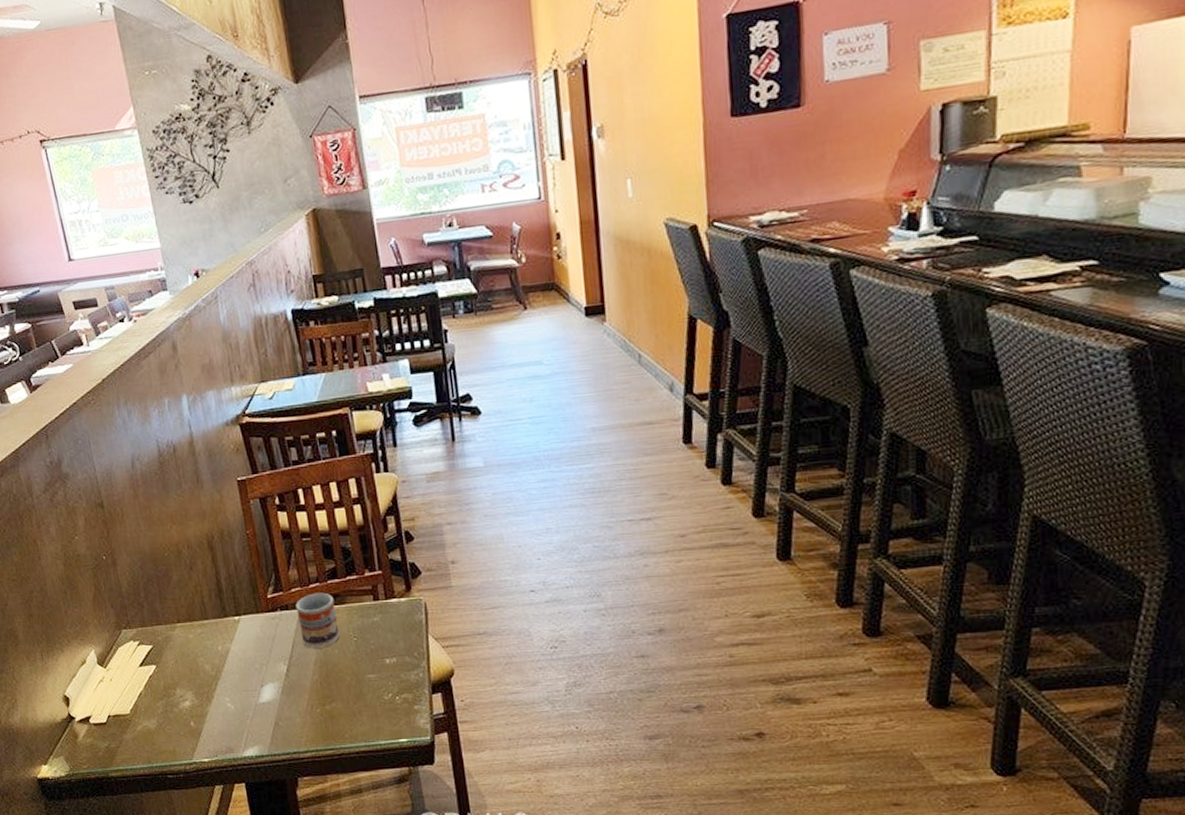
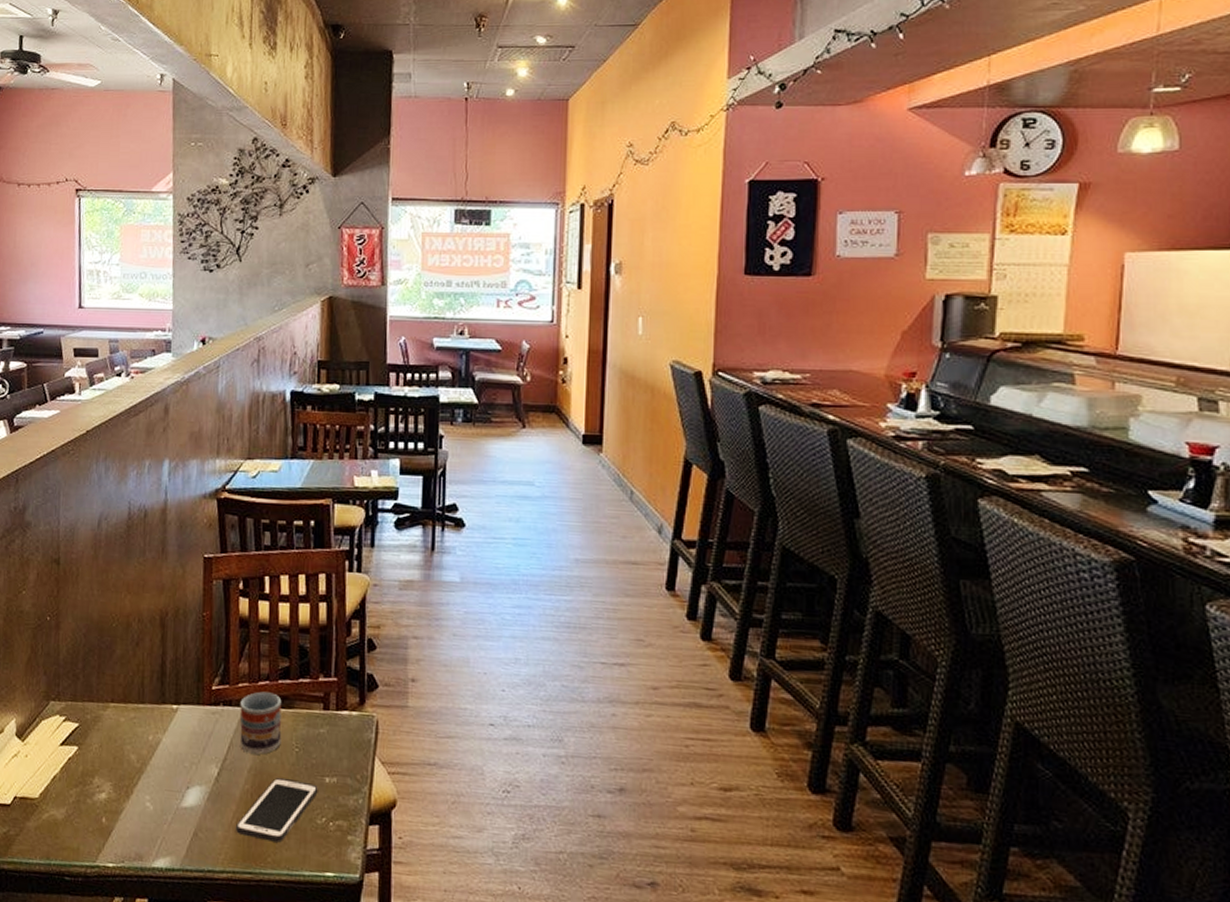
cell phone: none [312,665,381,721] -> present [236,777,318,843]

